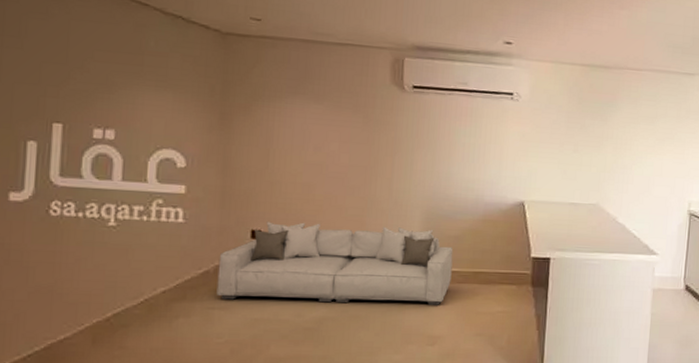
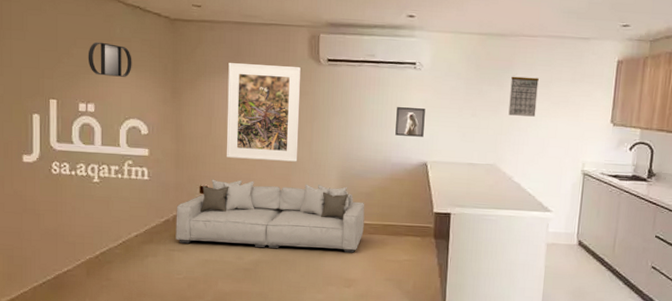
home mirror: none [109,55,169,99] -> present [88,42,132,77]
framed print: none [286,86,381,201] -> present [226,63,301,162]
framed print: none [489,141,523,174] -> present [395,107,425,137]
calendar: none [612,110,644,154] -> present [508,76,539,117]

